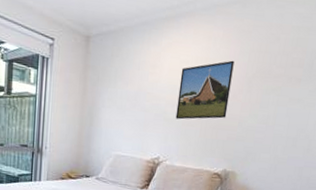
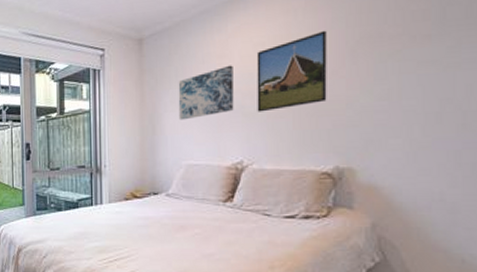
wall art: none [113,75,162,117] -> present [178,65,234,120]

